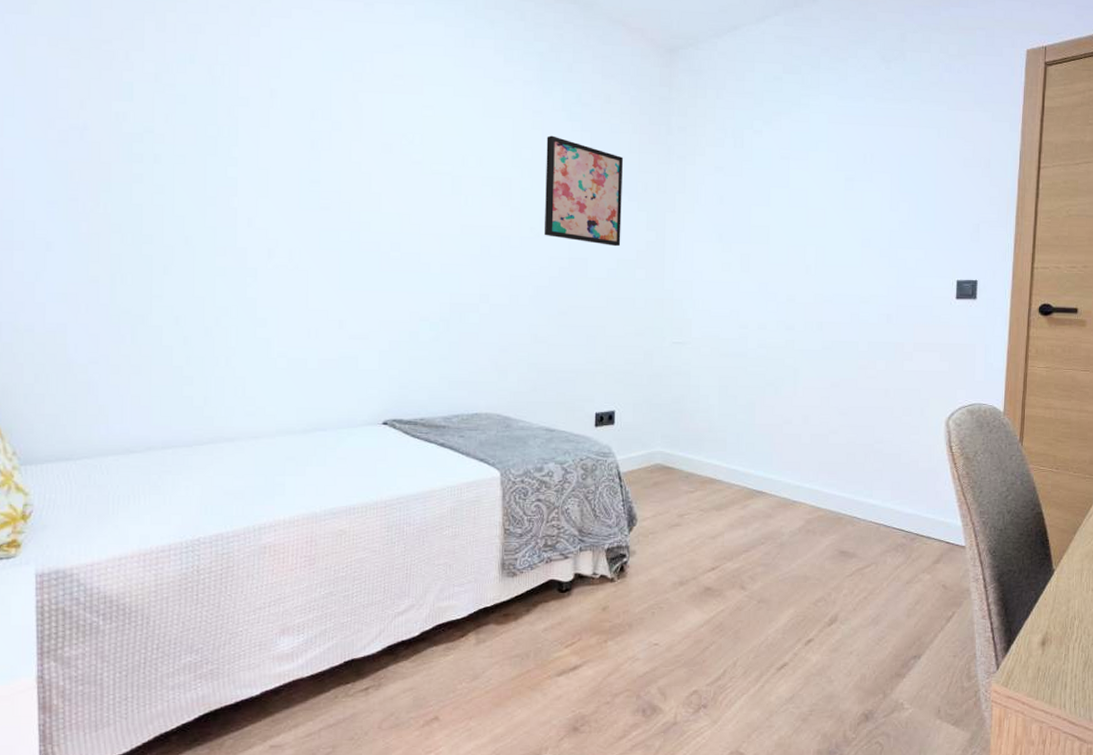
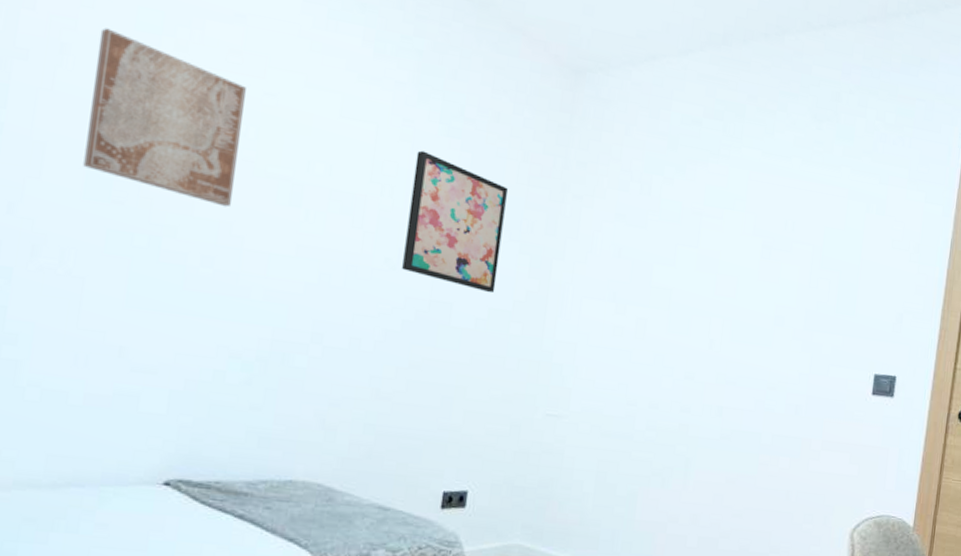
wall art: none [297,72,409,202] -> present [83,28,246,207]

